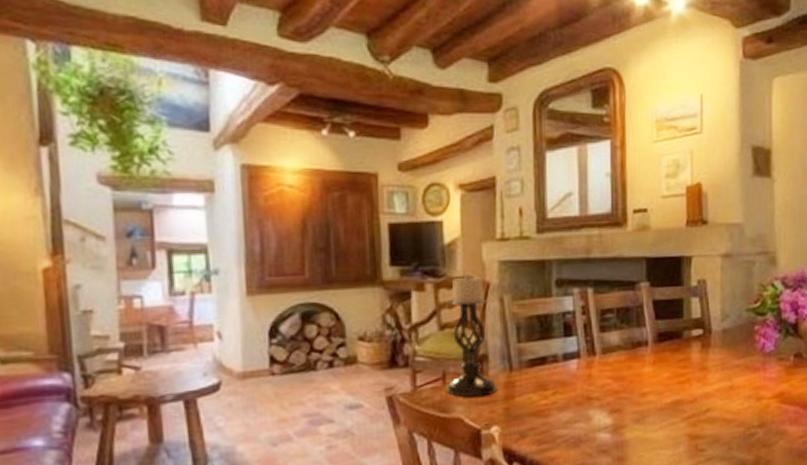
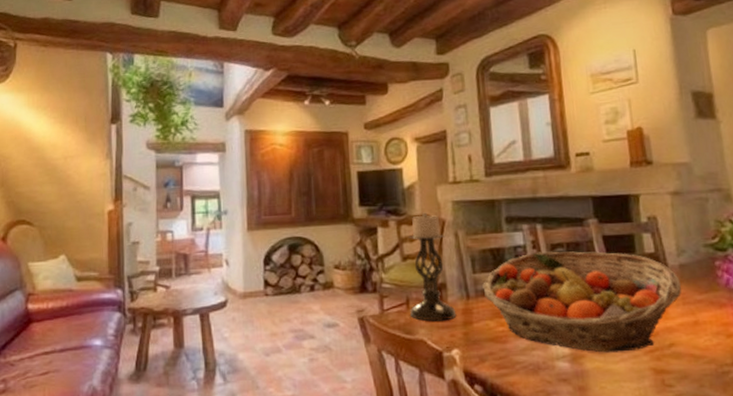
fruit basket: none [527,317,722,422] -> present [482,251,682,353]

